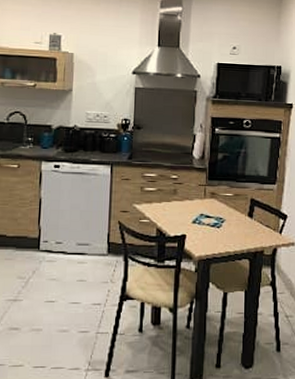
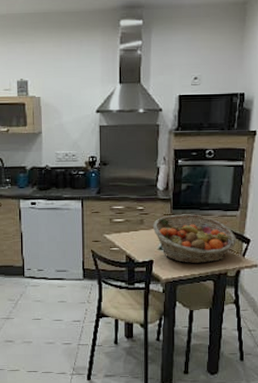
fruit basket: none [186,185,274,240] -> present [152,214,237,264]

